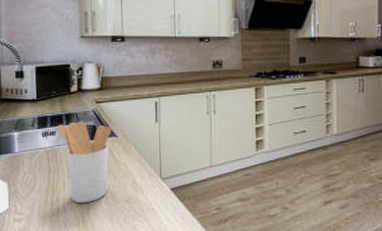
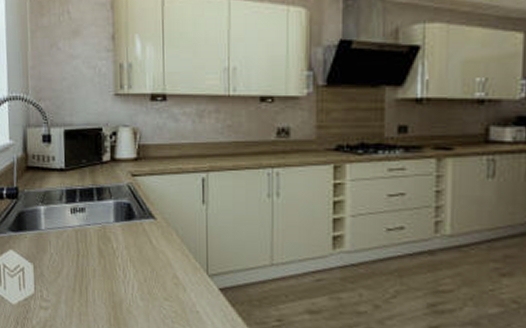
utensil holder: present [56,121,111,204] -> none [85,197,148,296]

